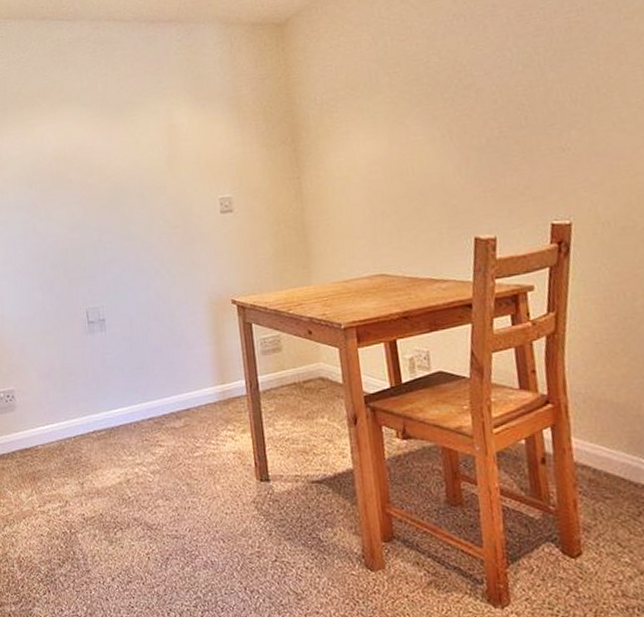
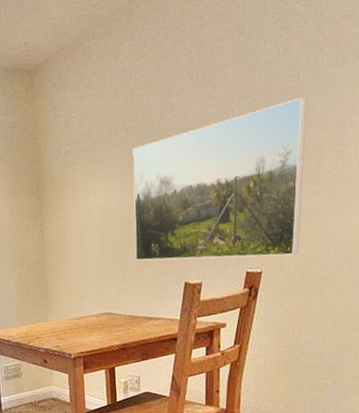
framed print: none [398,30,615,214] -> present [133,96,307,261]

